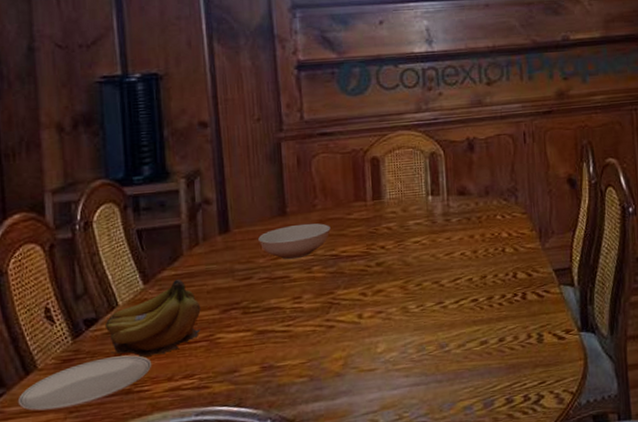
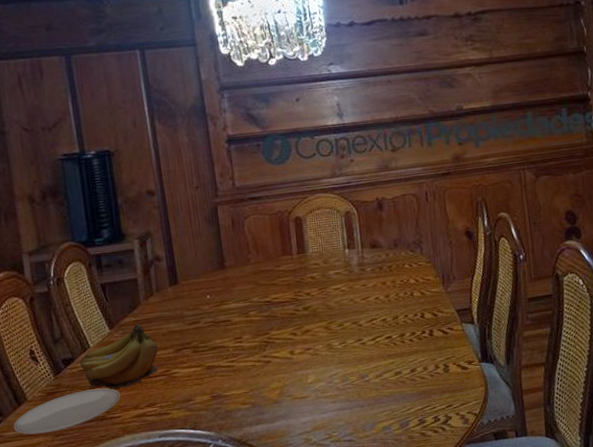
bowl: present [258,223,331,260] -> none [203,275,263,306]

